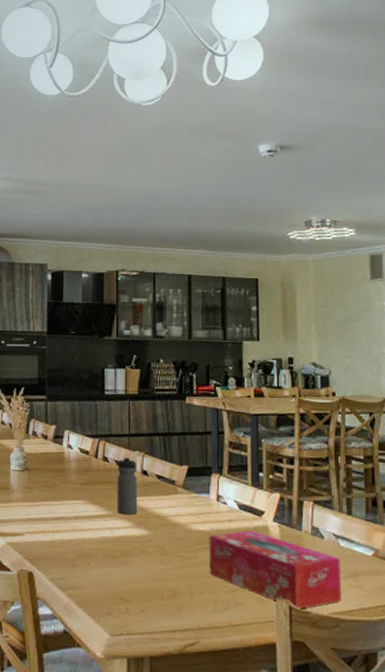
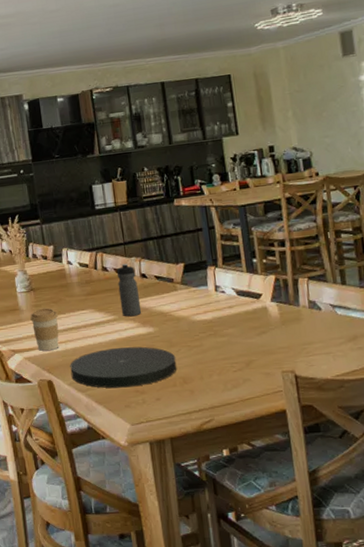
coffee cup: none [20,491,50,539] -> present [30,308,59,351]
plate: none [54,546,167,593] -> present [70,346,177,388]
tissue box: present [209,530,341,610] -> none [211,312,344,378]

